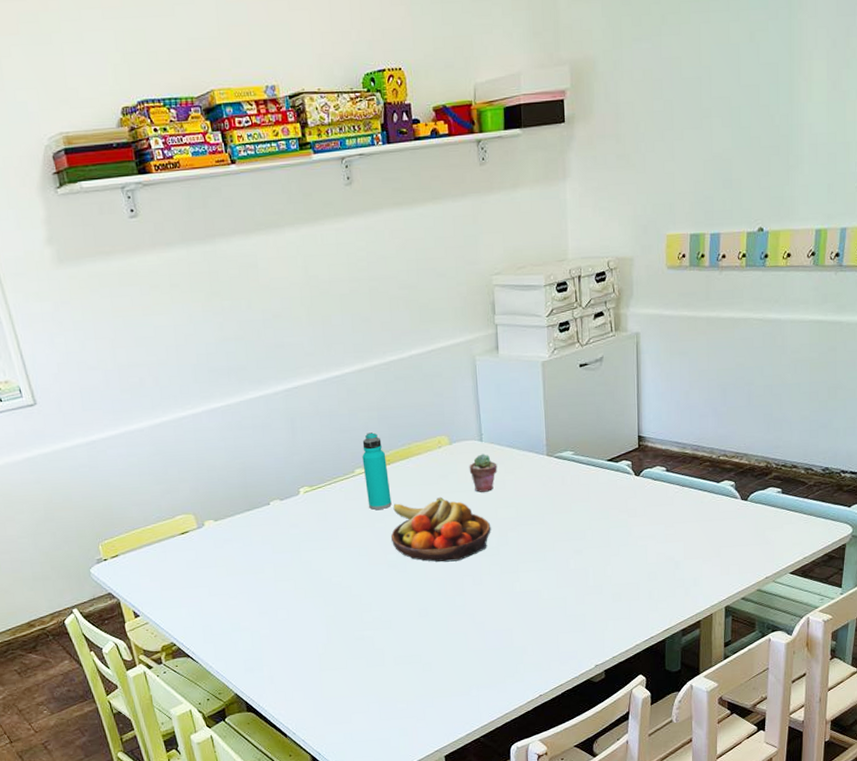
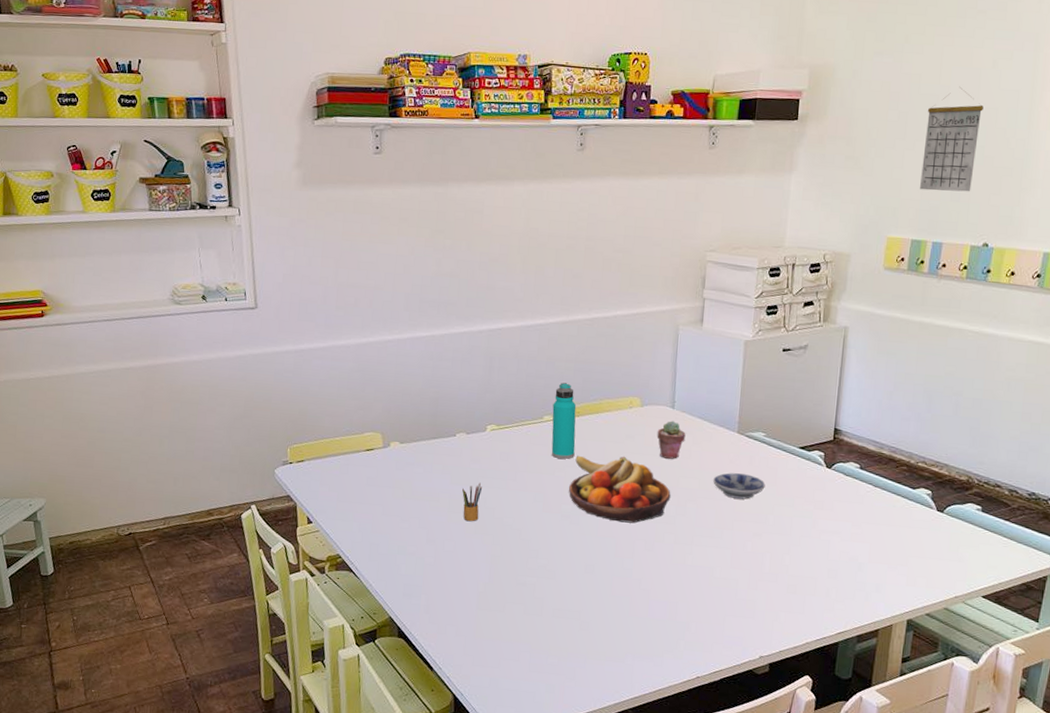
pencil box: none [286,547,307,588] -> present [462,483,483,522]
bowl: none [530,494,580,520] -> present [713,473,765,500]
calendar: none [692,65,745,181] -> present [920,86,984,192]

